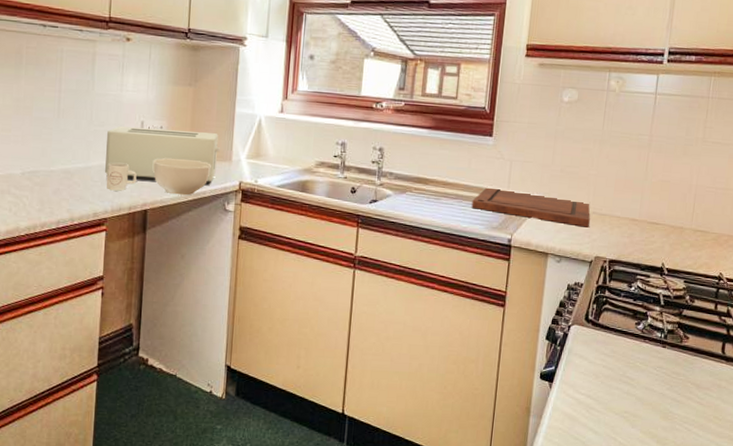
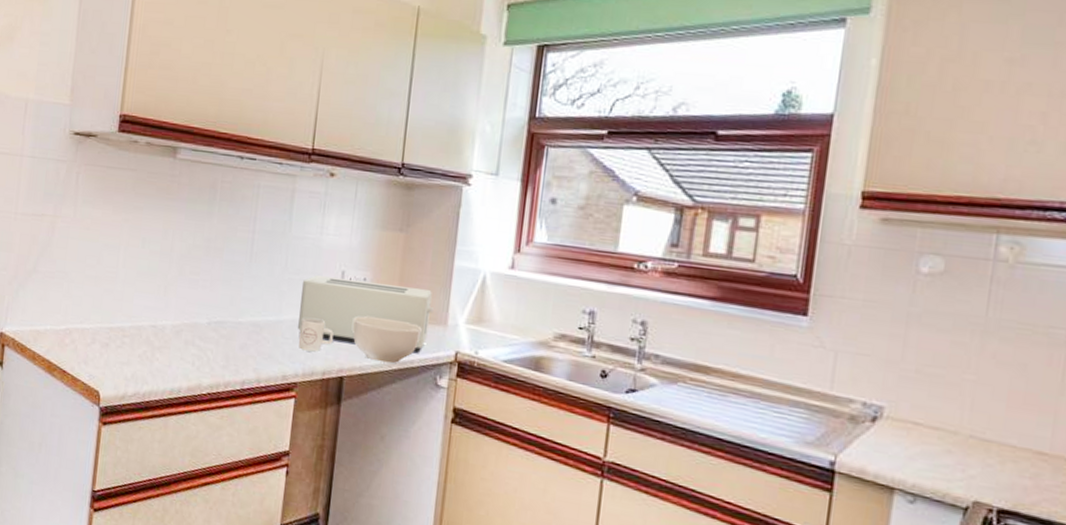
cutting board: present [471,186,590,228] -> none [774,384,965,457]

